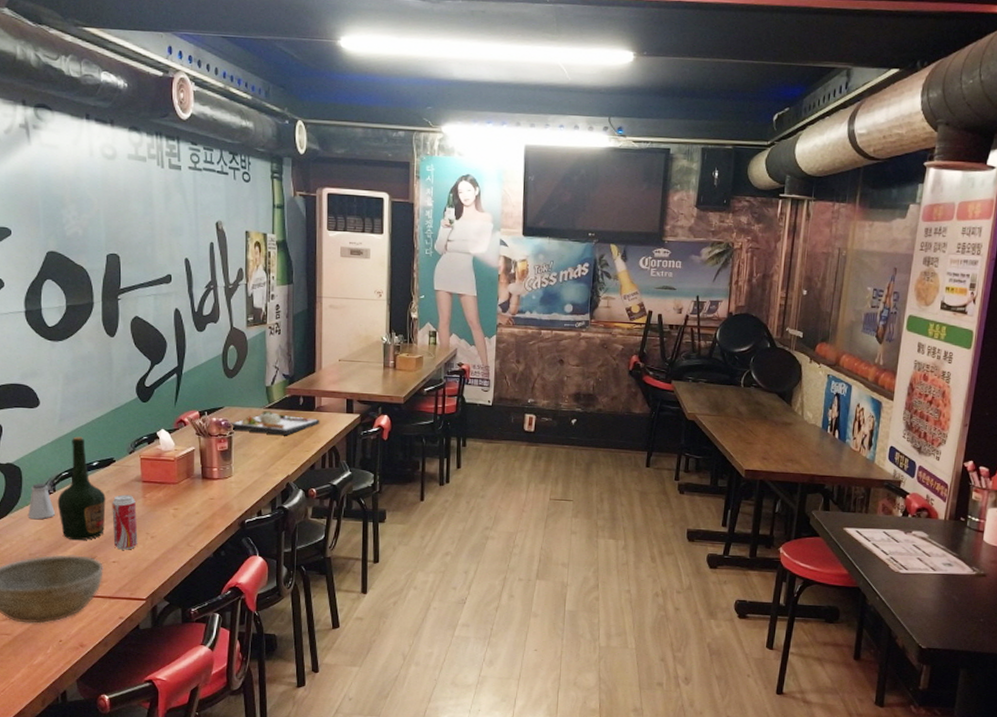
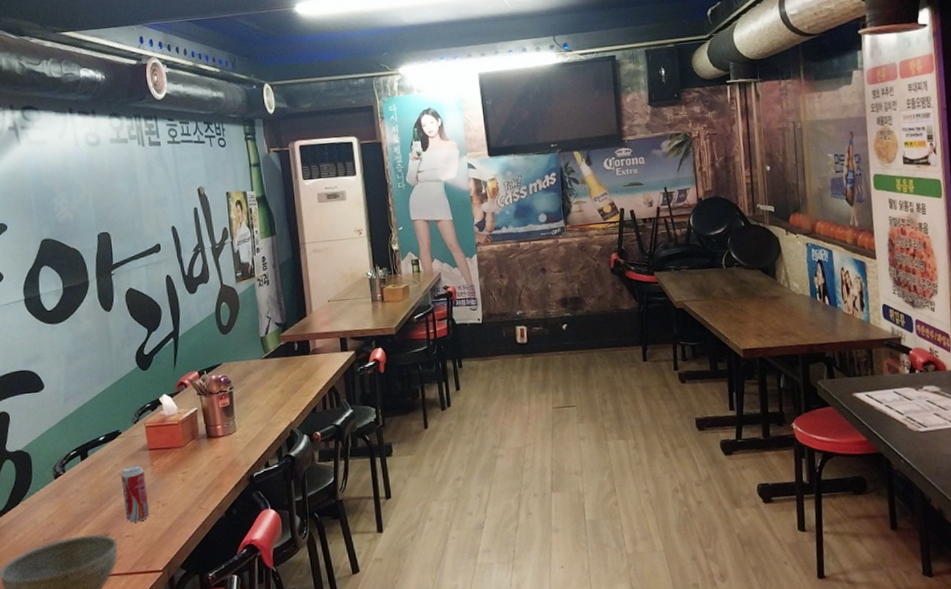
saltshaker: present [27,483,55,520] -> none [39,466,66,504]
bottle: present [57,436,106,541] -> none [67,413,116,520]
dinner plate: present [229,411,320,435] -> none [228,361,317,384]

